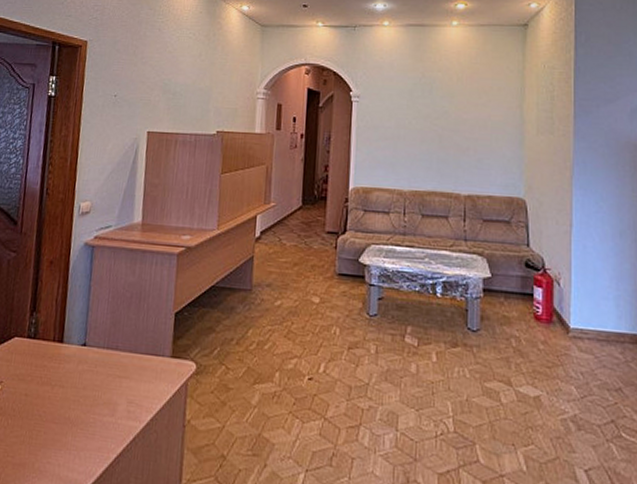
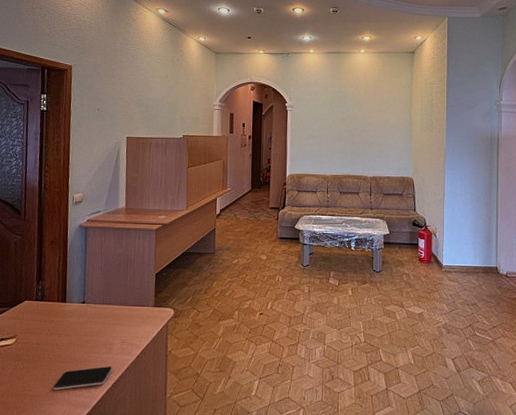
smartphone: none [40,433,116,461] -> present [52,366,113,391]

